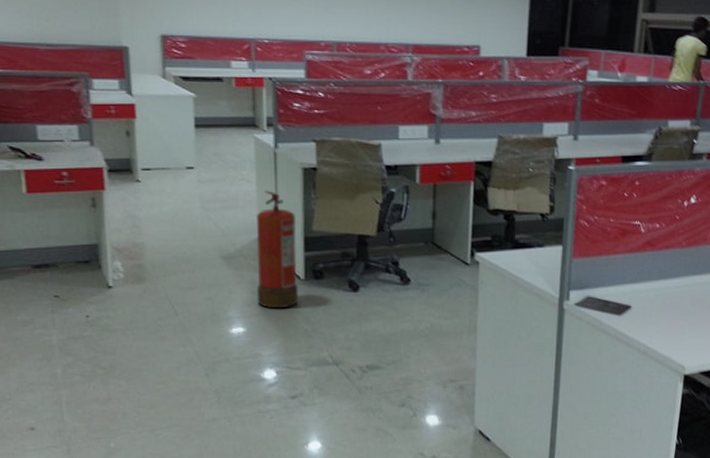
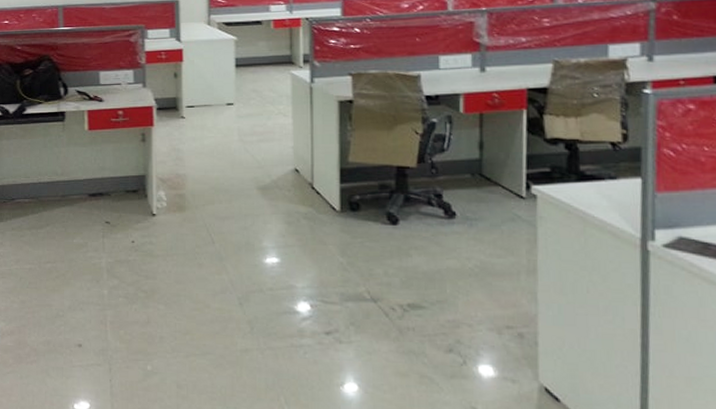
fire extinguisher: present [256,190,299,309] -> none [291,123,334,240]

